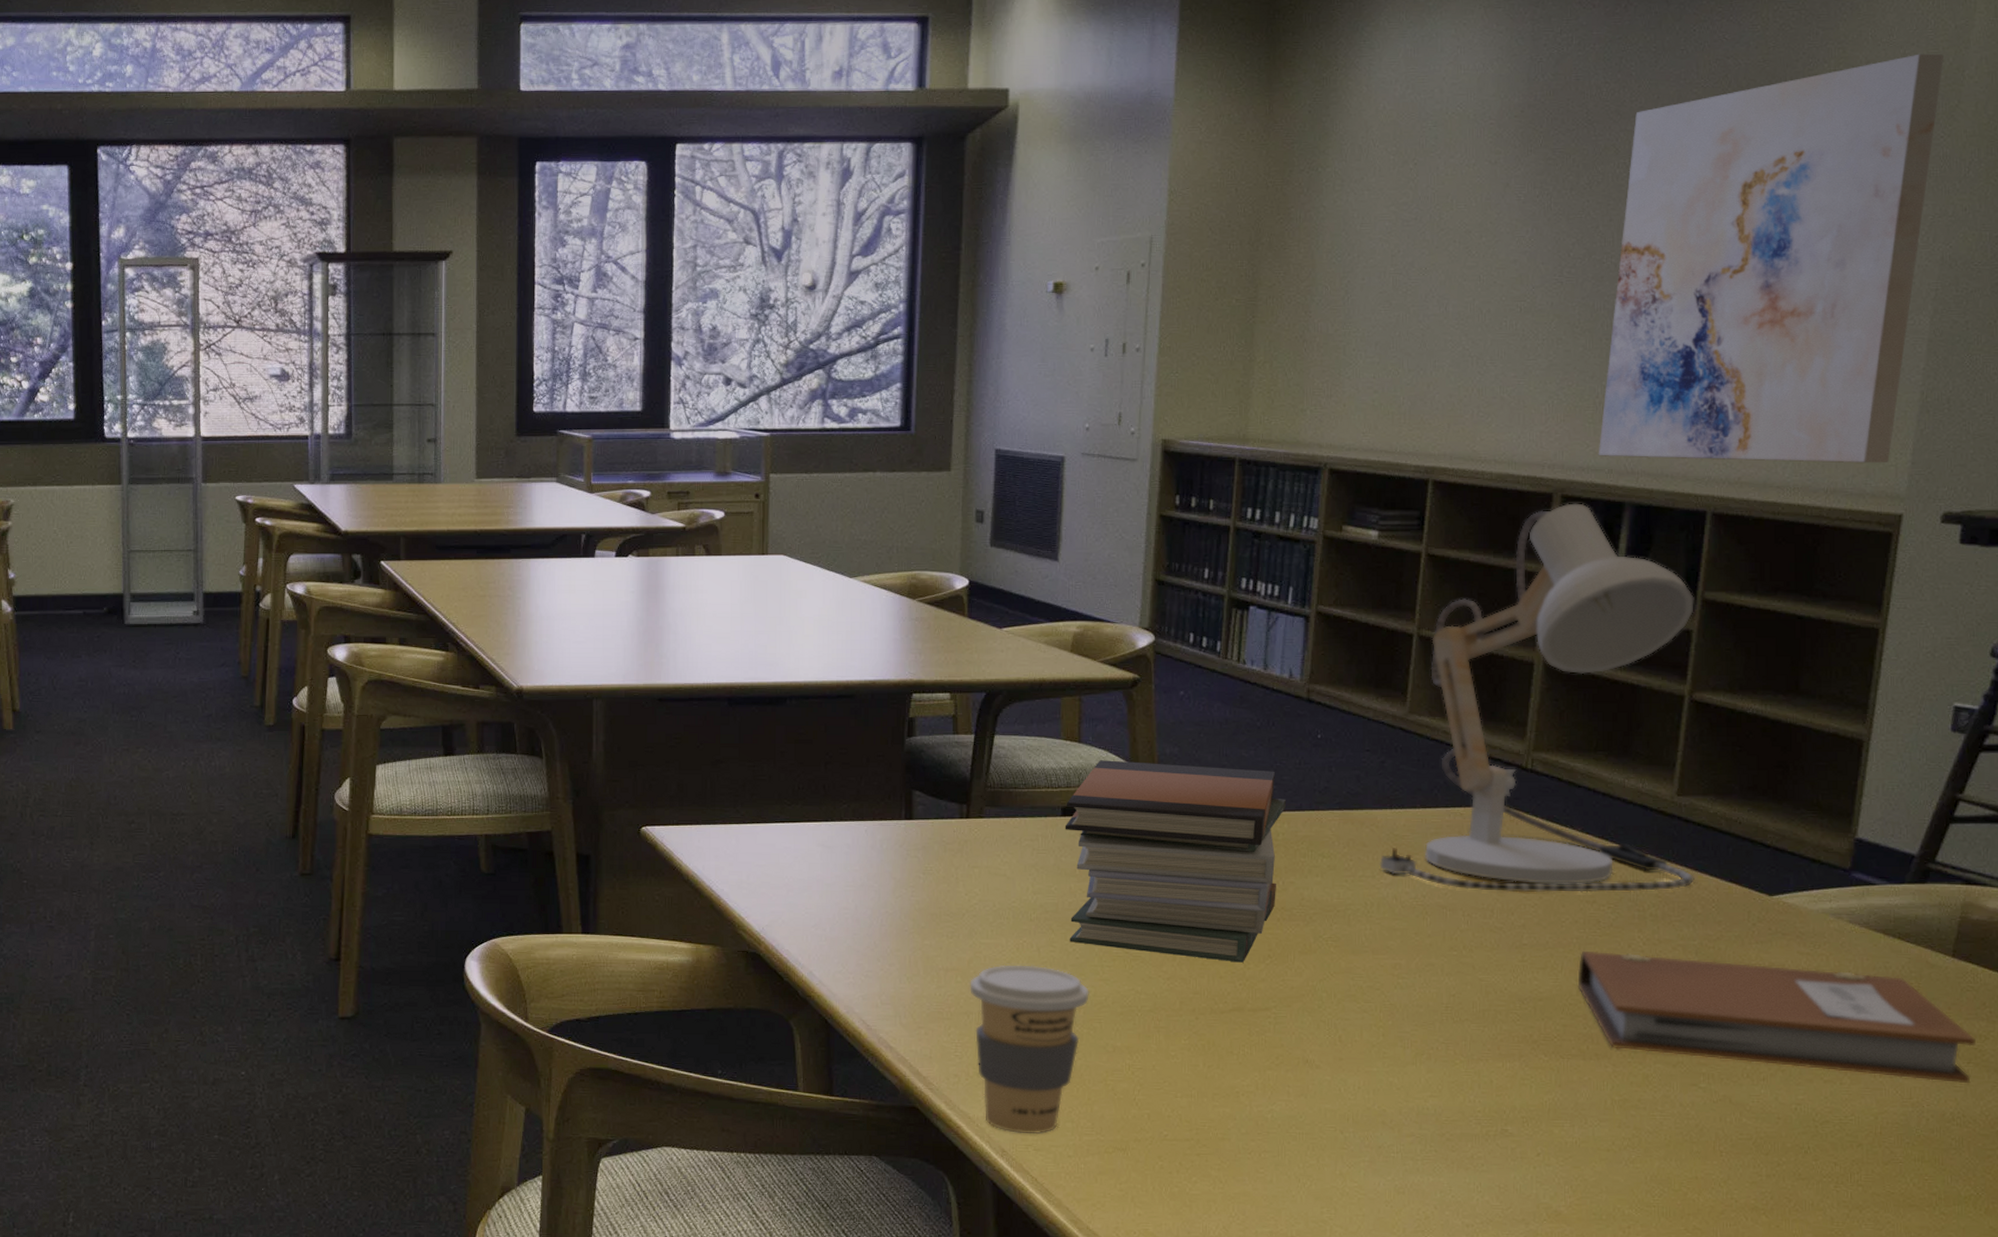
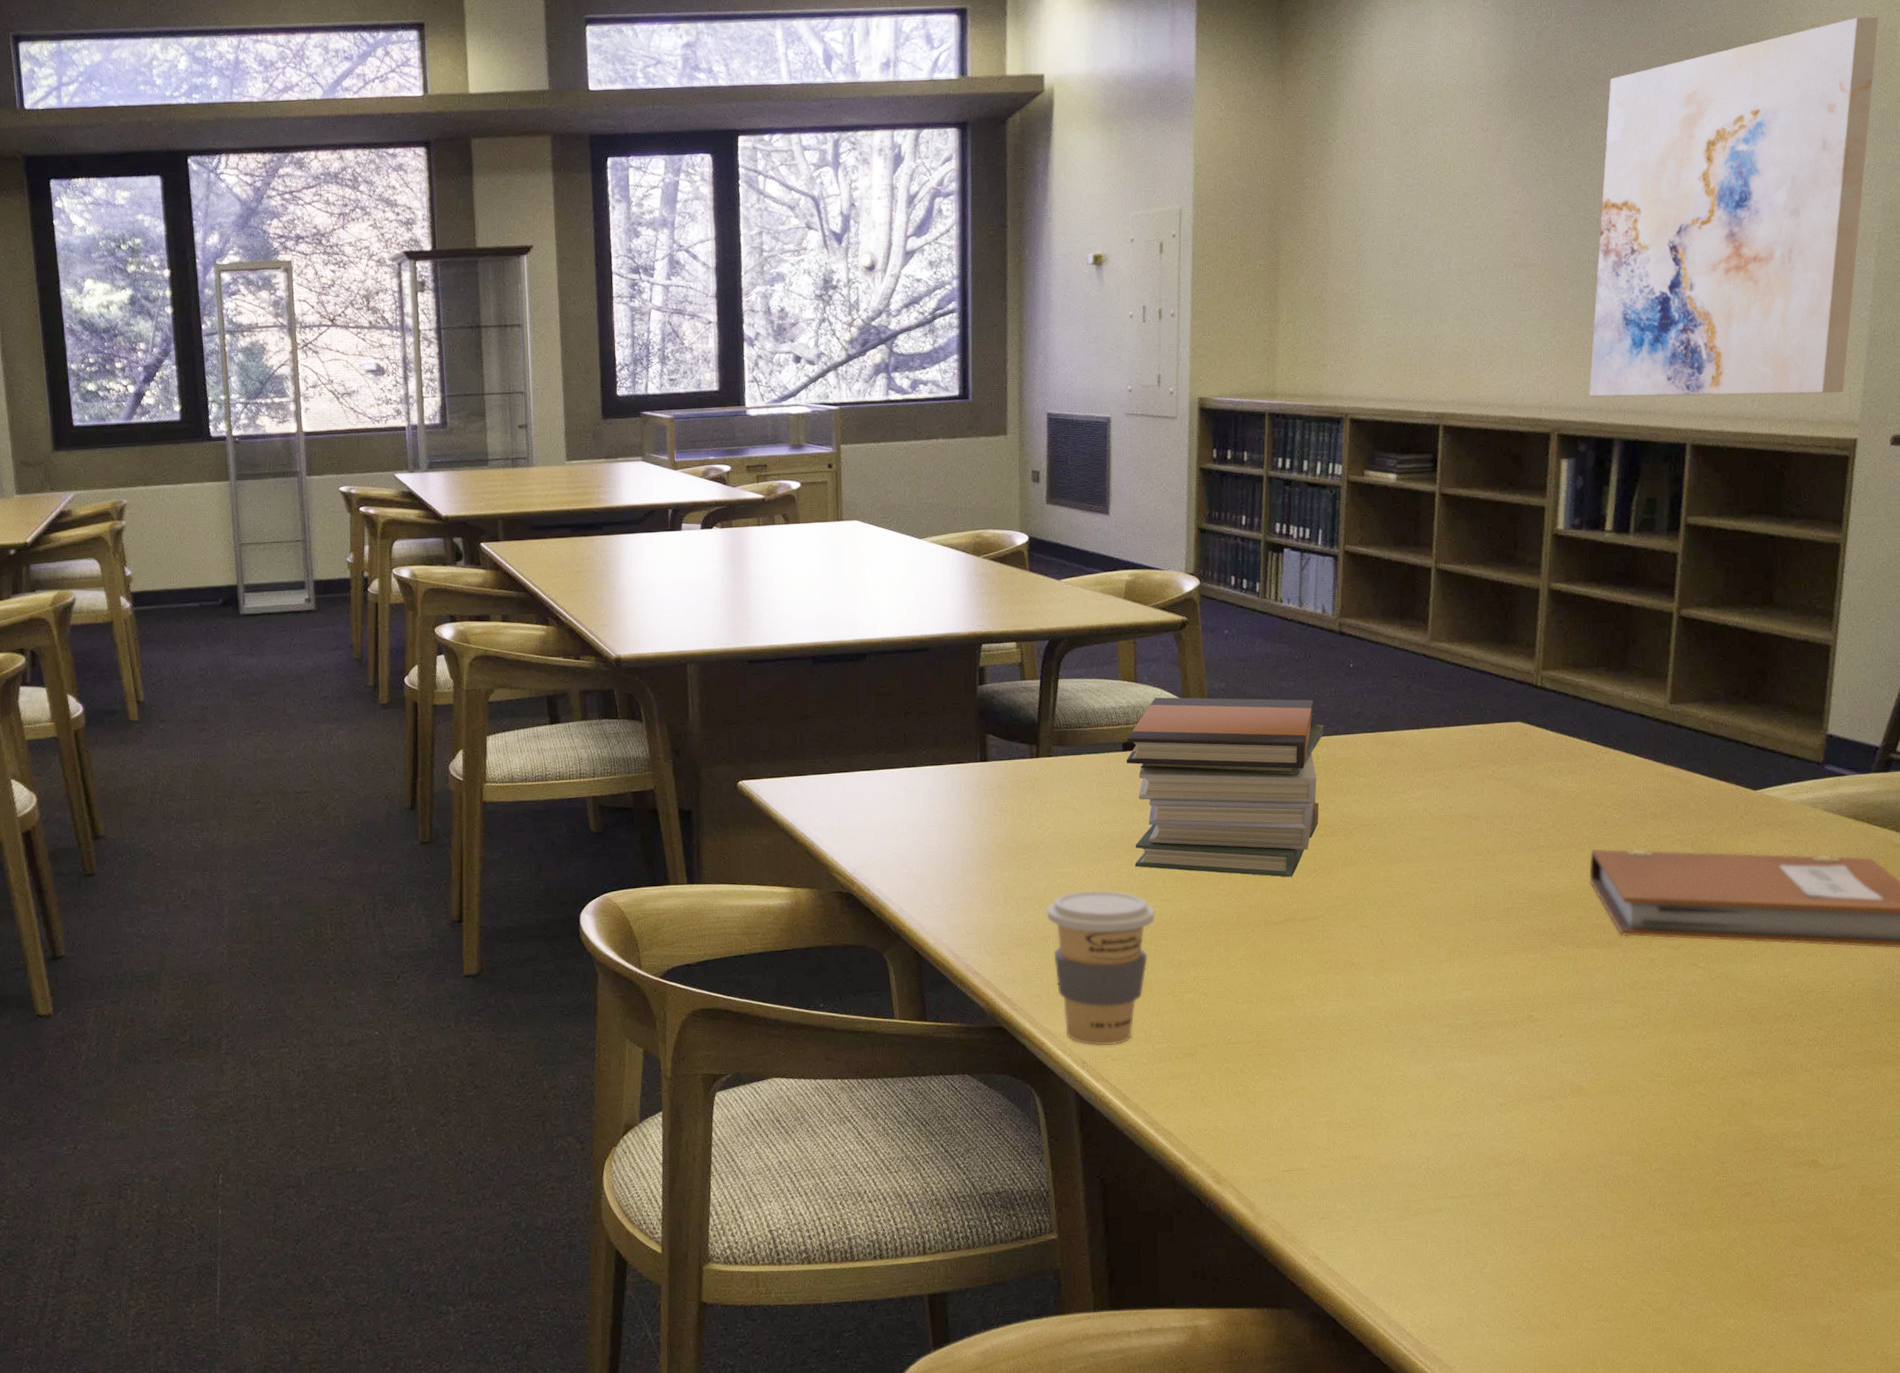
desk lamp: present [1379,503,1694,892] -> none [1410,440,1688,799]

